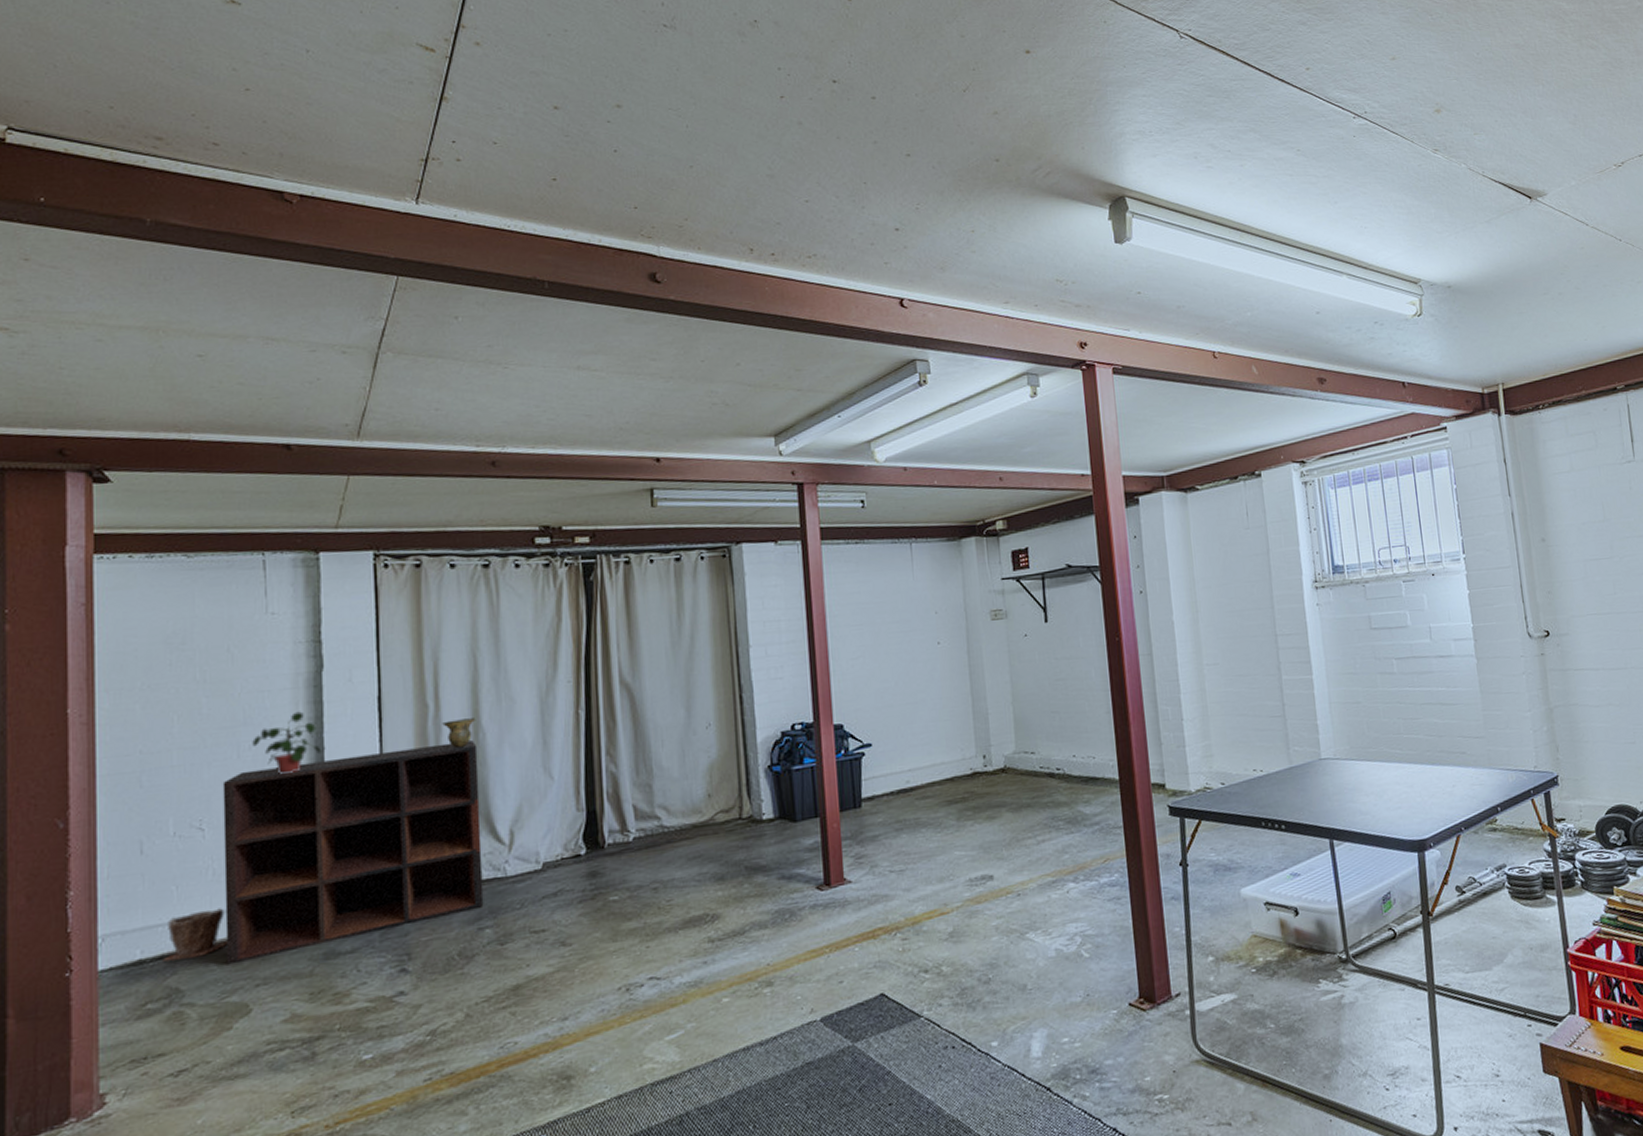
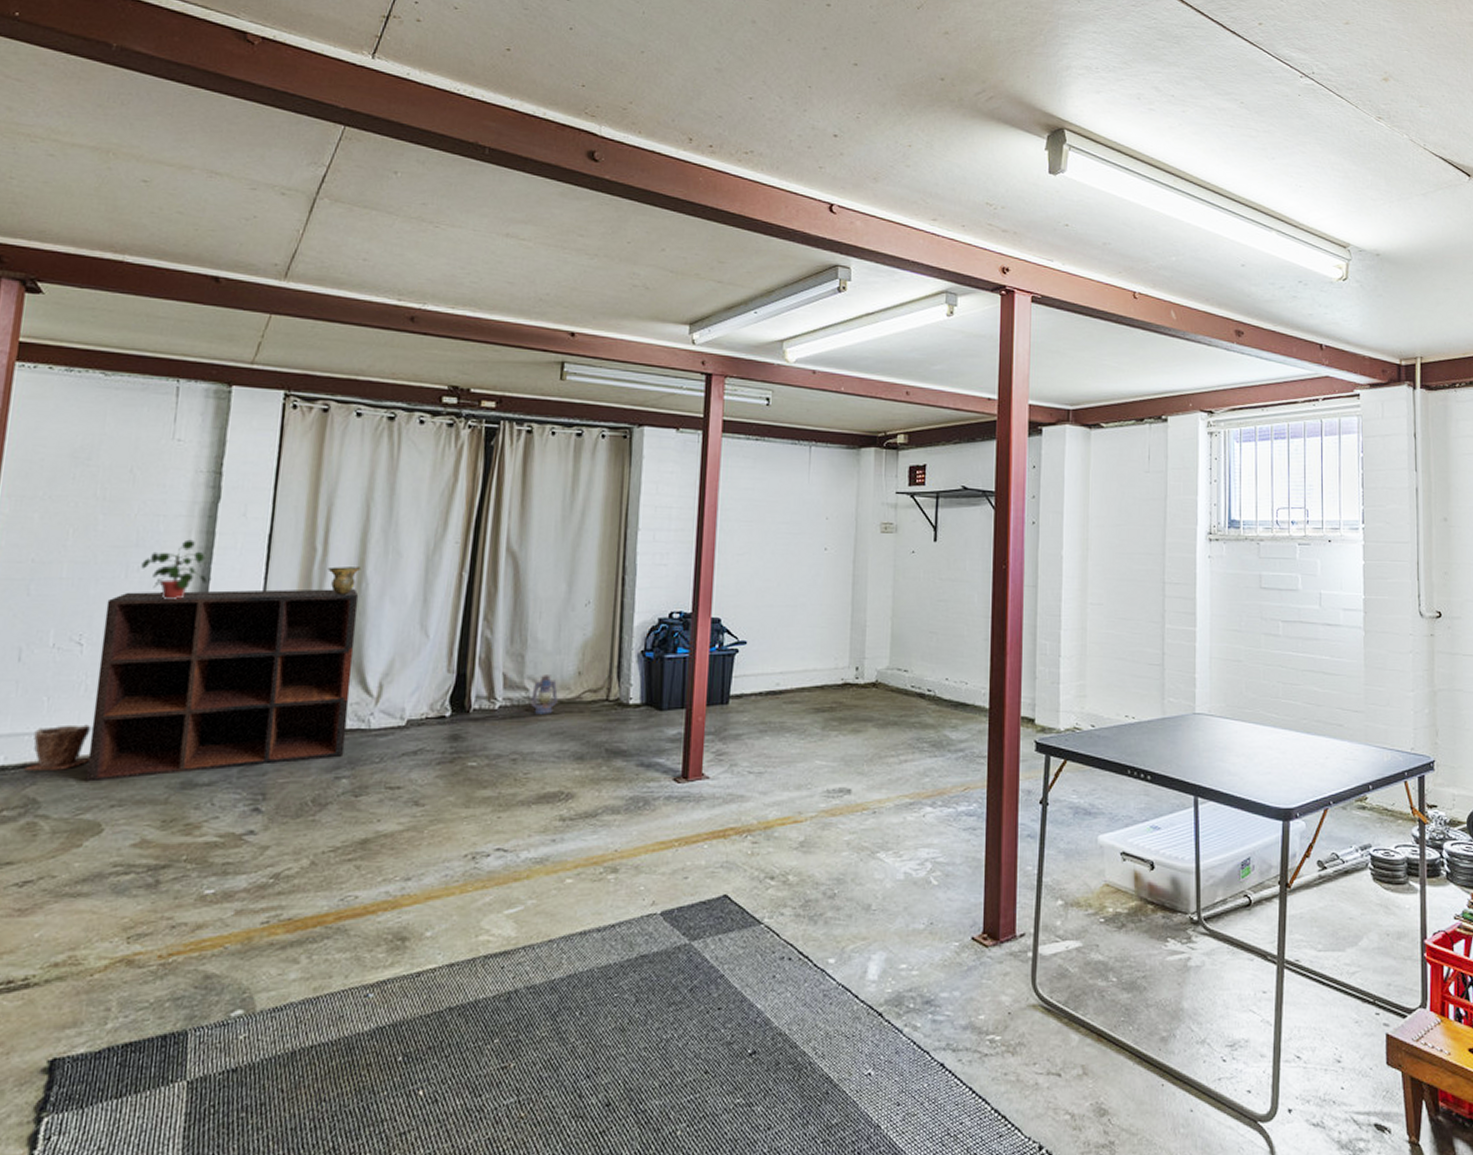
lantern: none [664,801,691,842] -> present [531,675,558,715]

